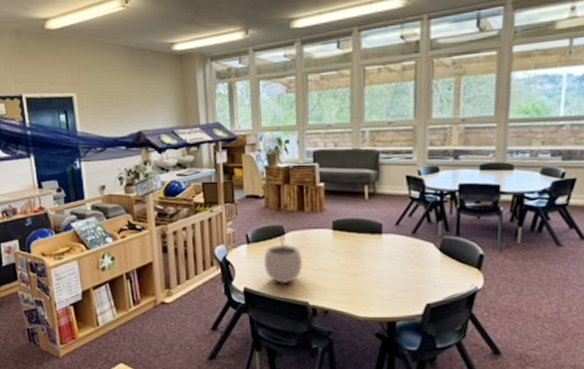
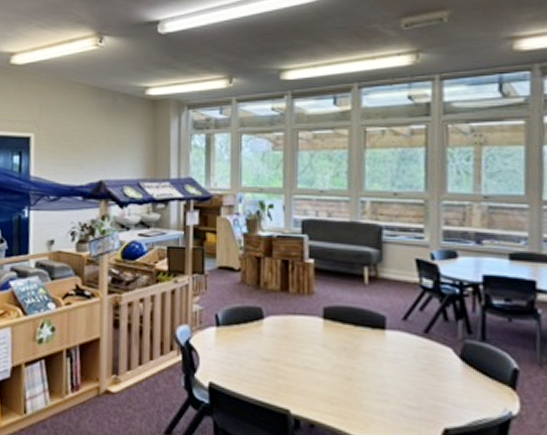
plant pot: present [263,236,303,284] -> none [235,321,285,383]

